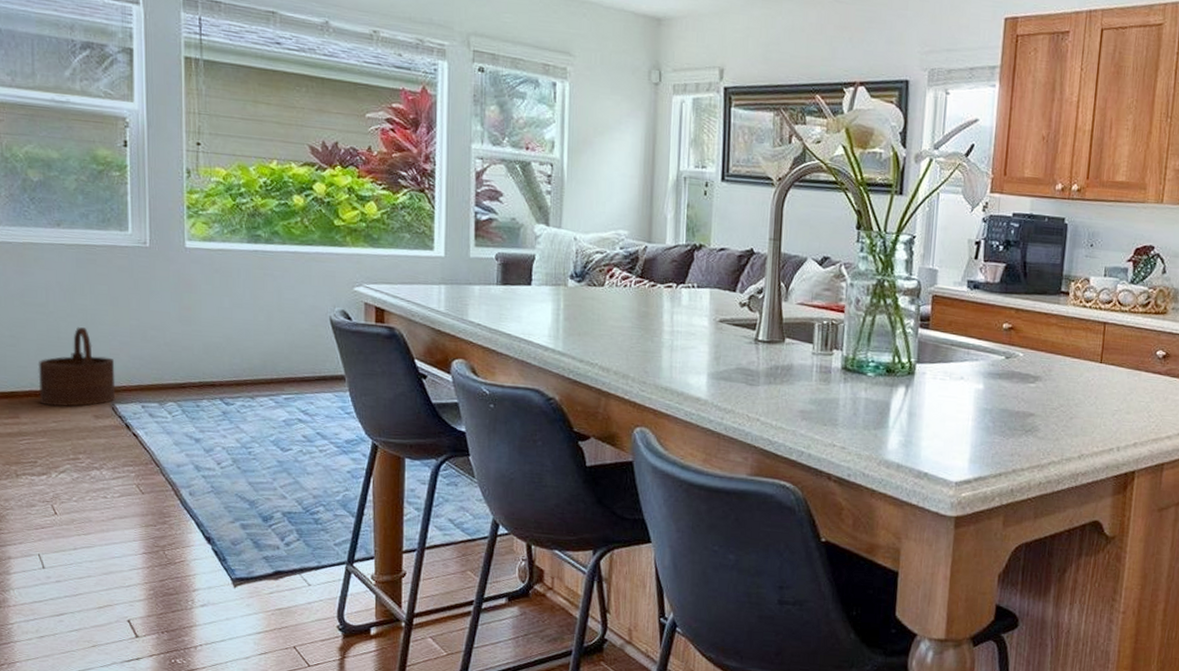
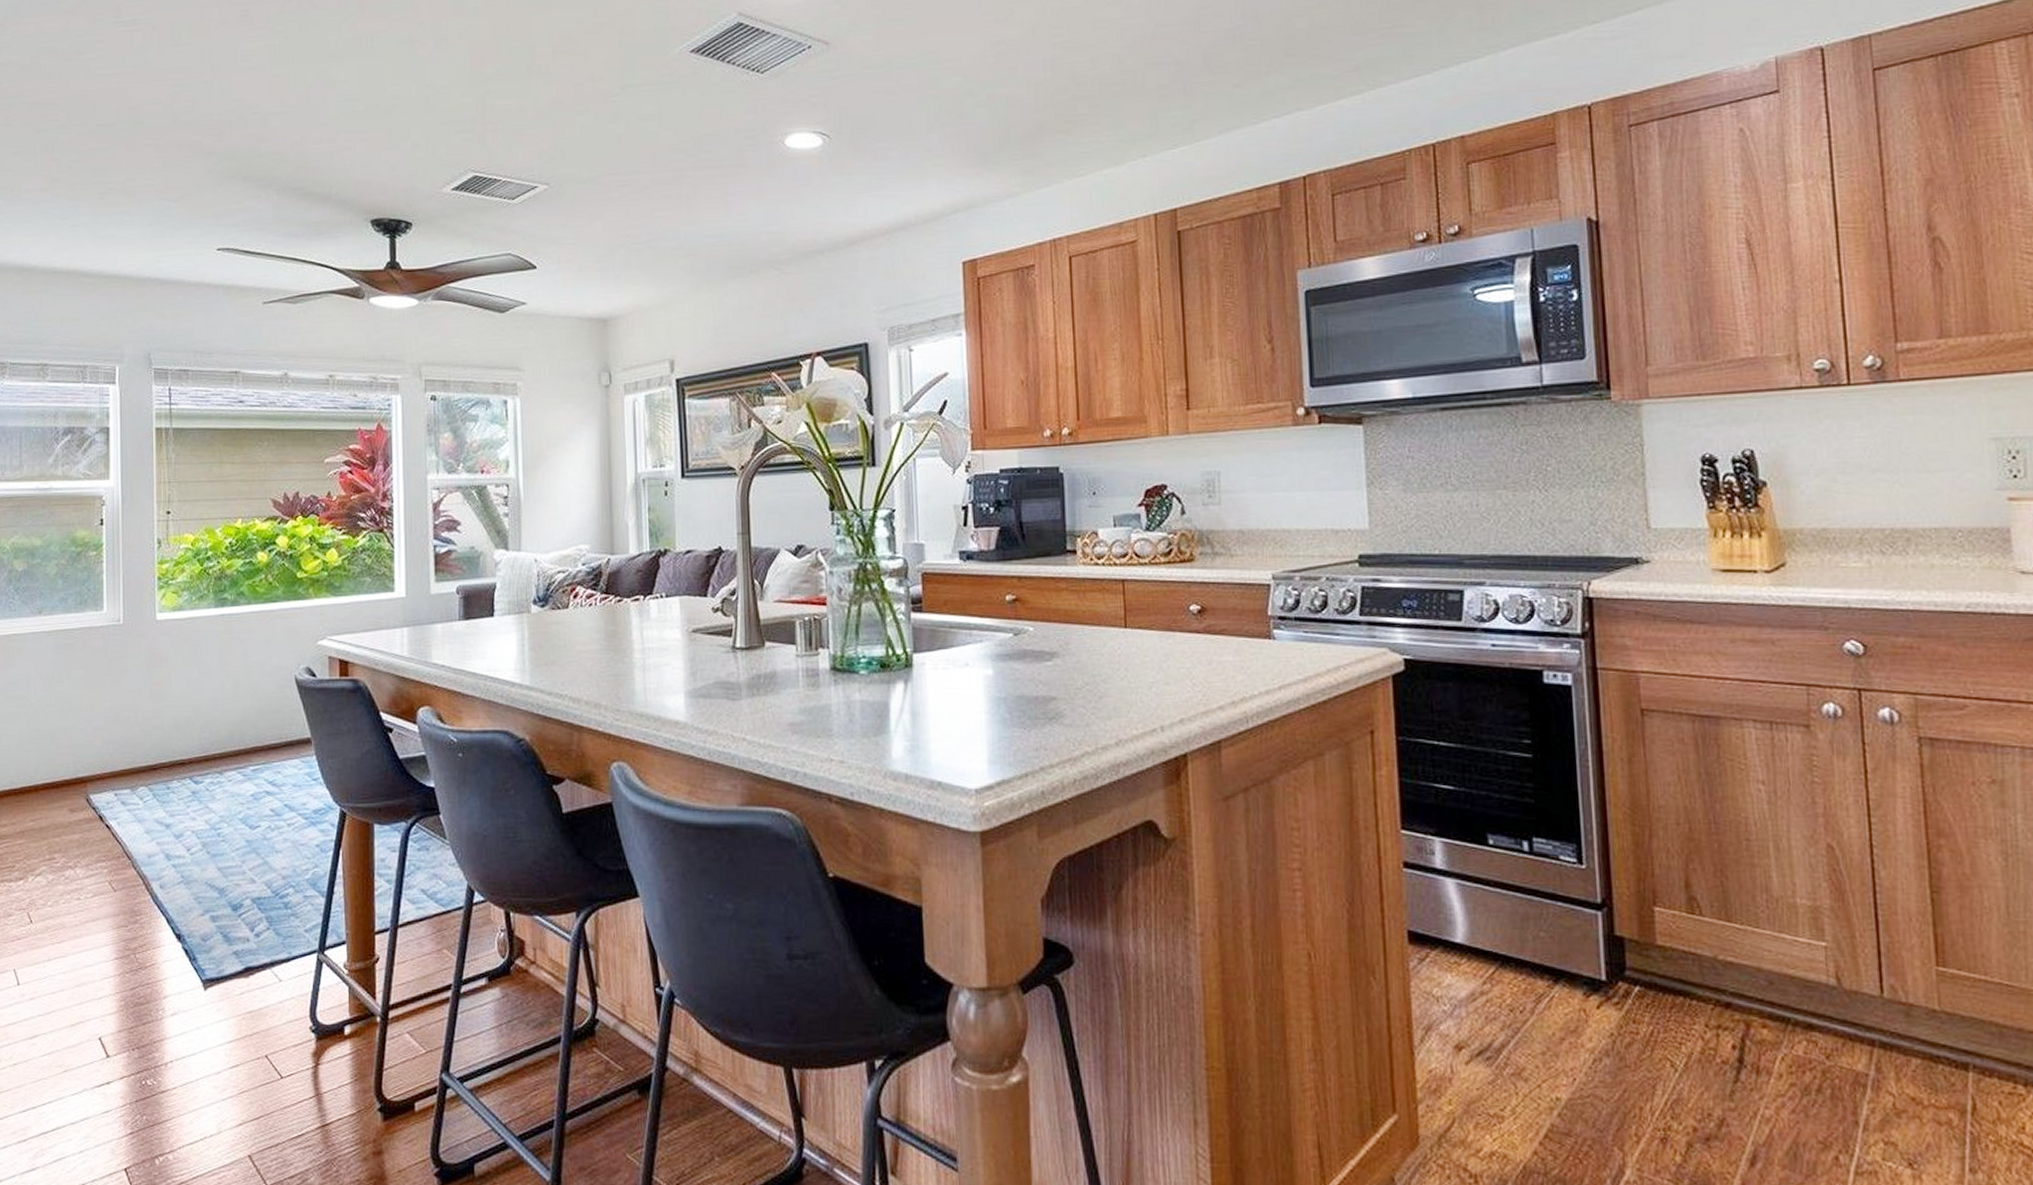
wooden bucket: present [38,327,116,407] -> none [18,716,90,804]

